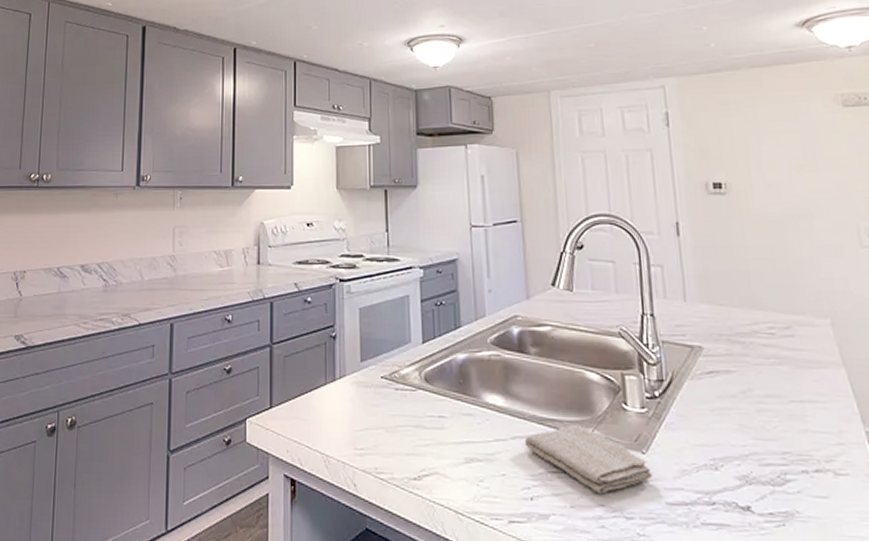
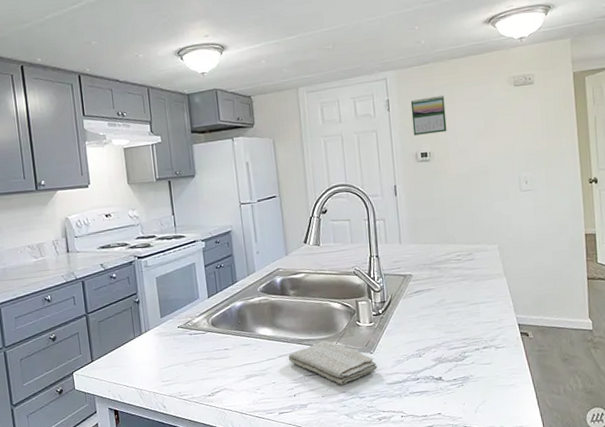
calendar: none [697,111,749,160] -> present [410,95,447,136]

